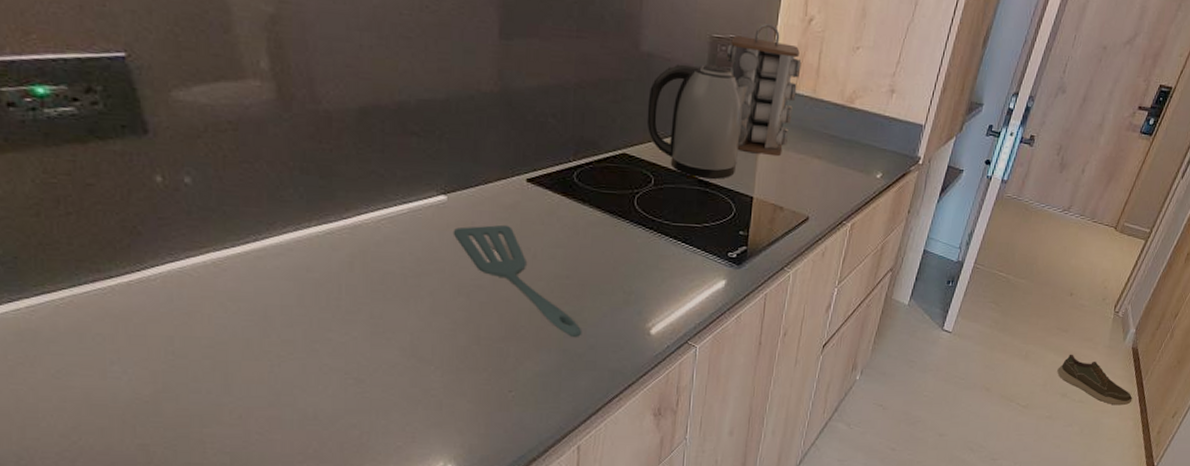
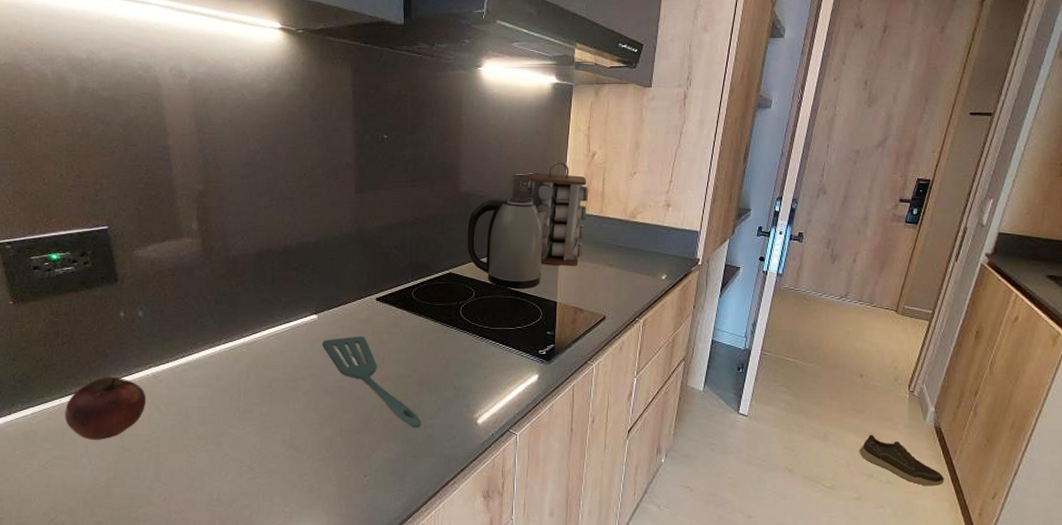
fruit: none [80,261,204,343] -> present [65,376,146,440]

